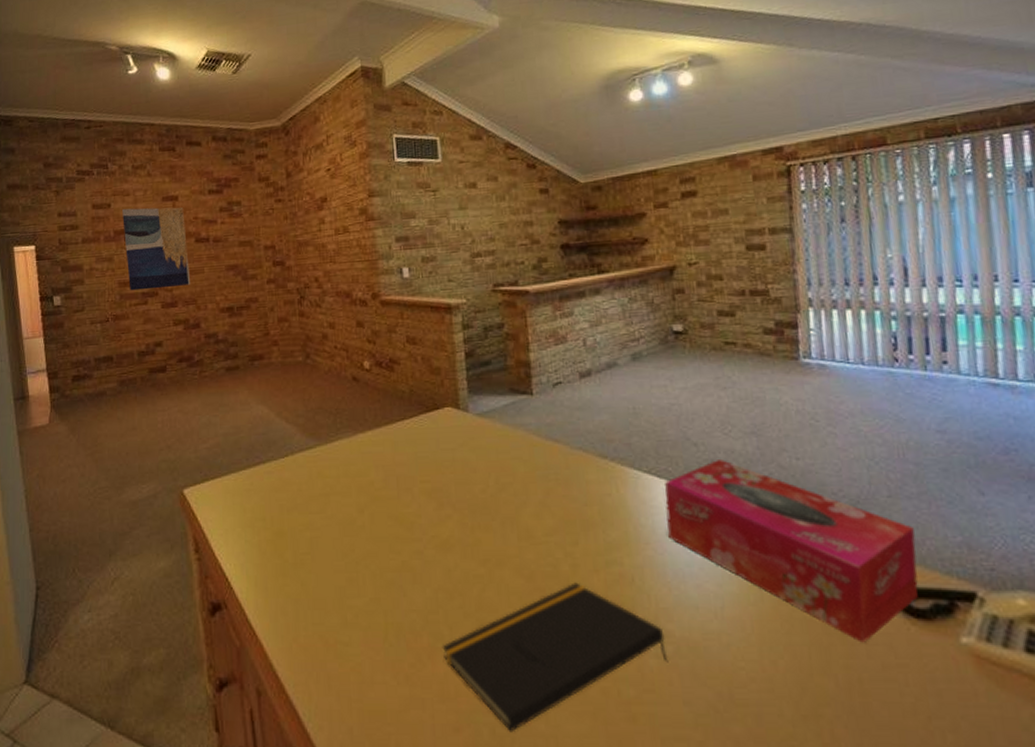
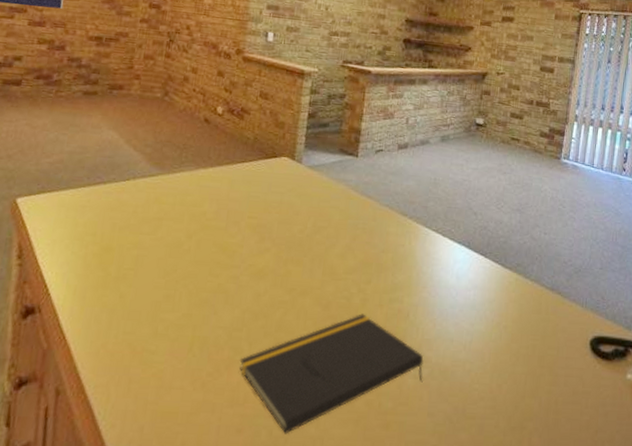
tissue box: present [665,460,919,643] -> none [442,227,612,375]

